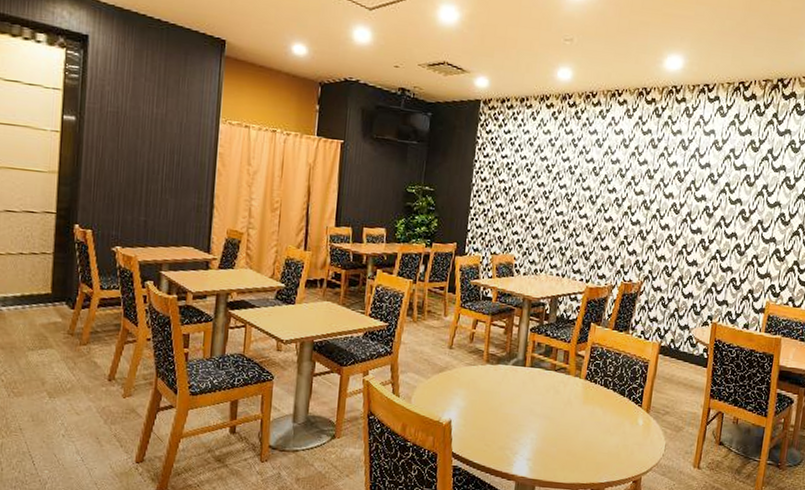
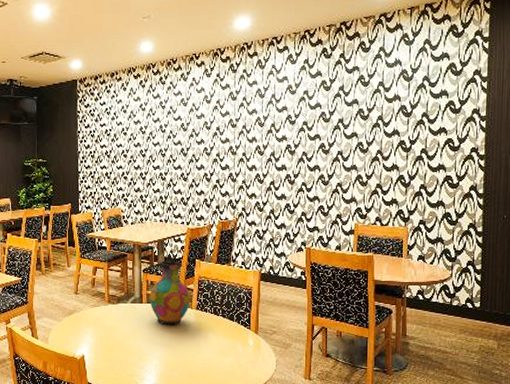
vase: none [533,320,580,395] -> present [150,261,190,325]

